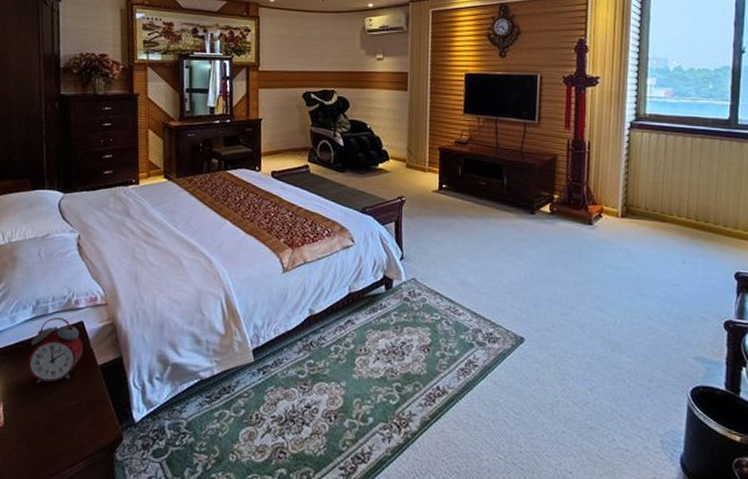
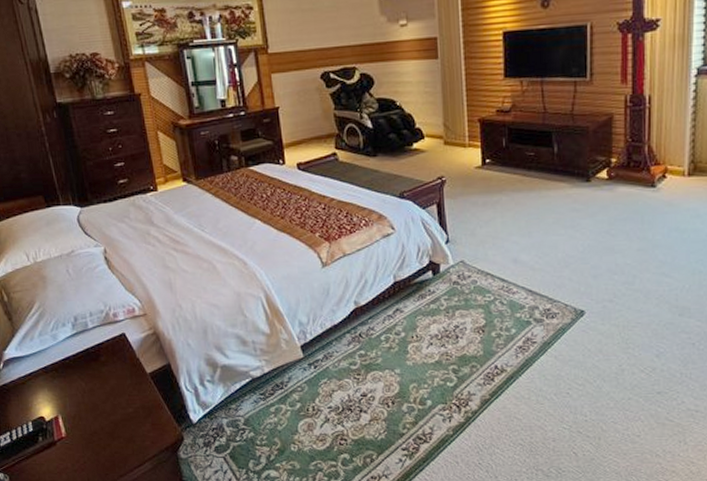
alarm clock: present [27,317,83,383] -> none [76,331,130,395]

